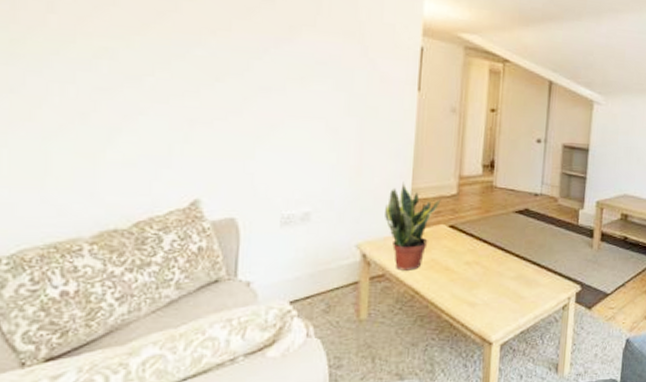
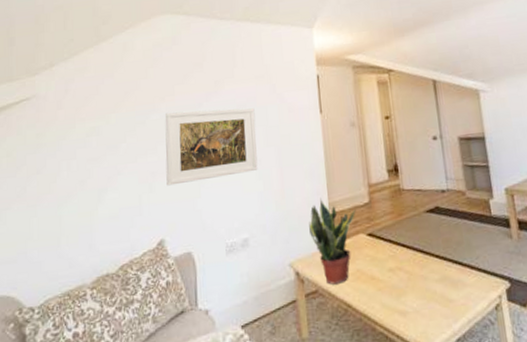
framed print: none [209,50,338,141] -> present [165,108,258,186]

